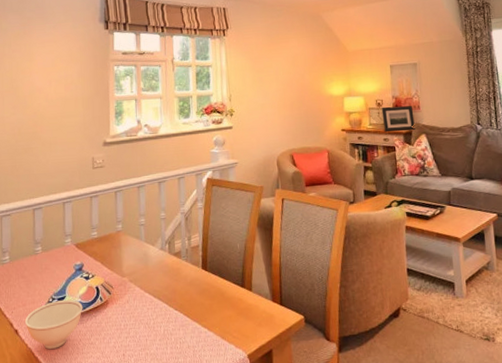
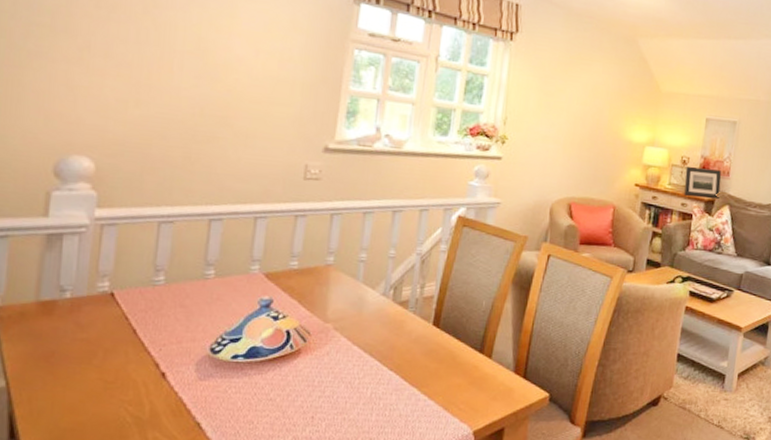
bowl: present [24,299,83,350] -> none [177,341,265,403]

